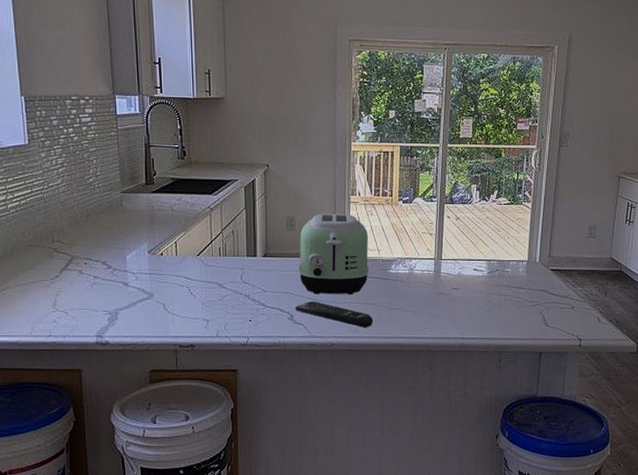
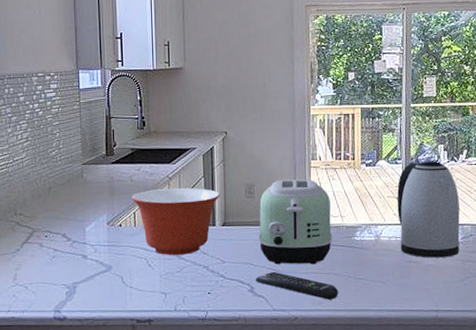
mixing bowl: none [173,219,262,284] -> present [132,188,221,255]
kettle: none [430,200,488,291] -> present [397,161,460,258]

